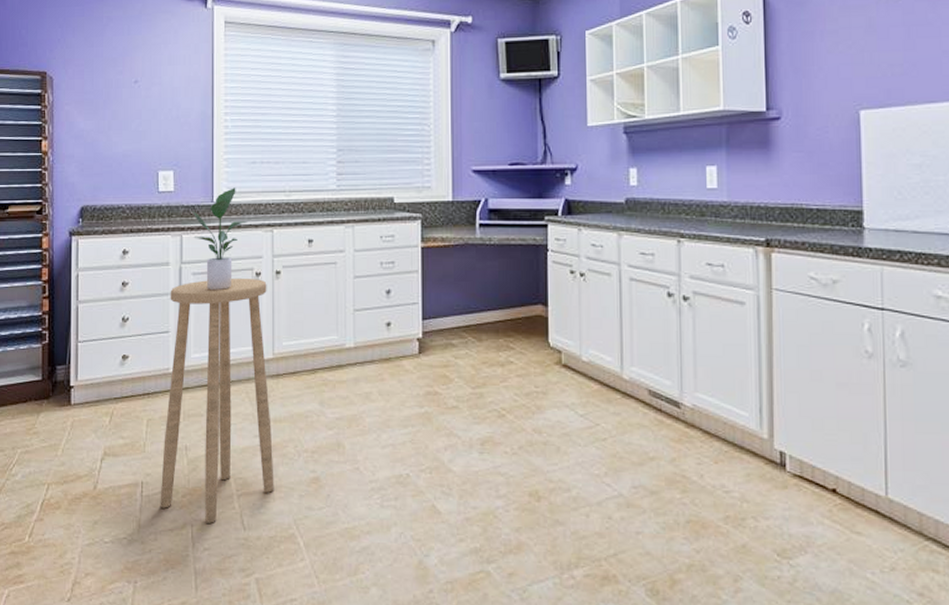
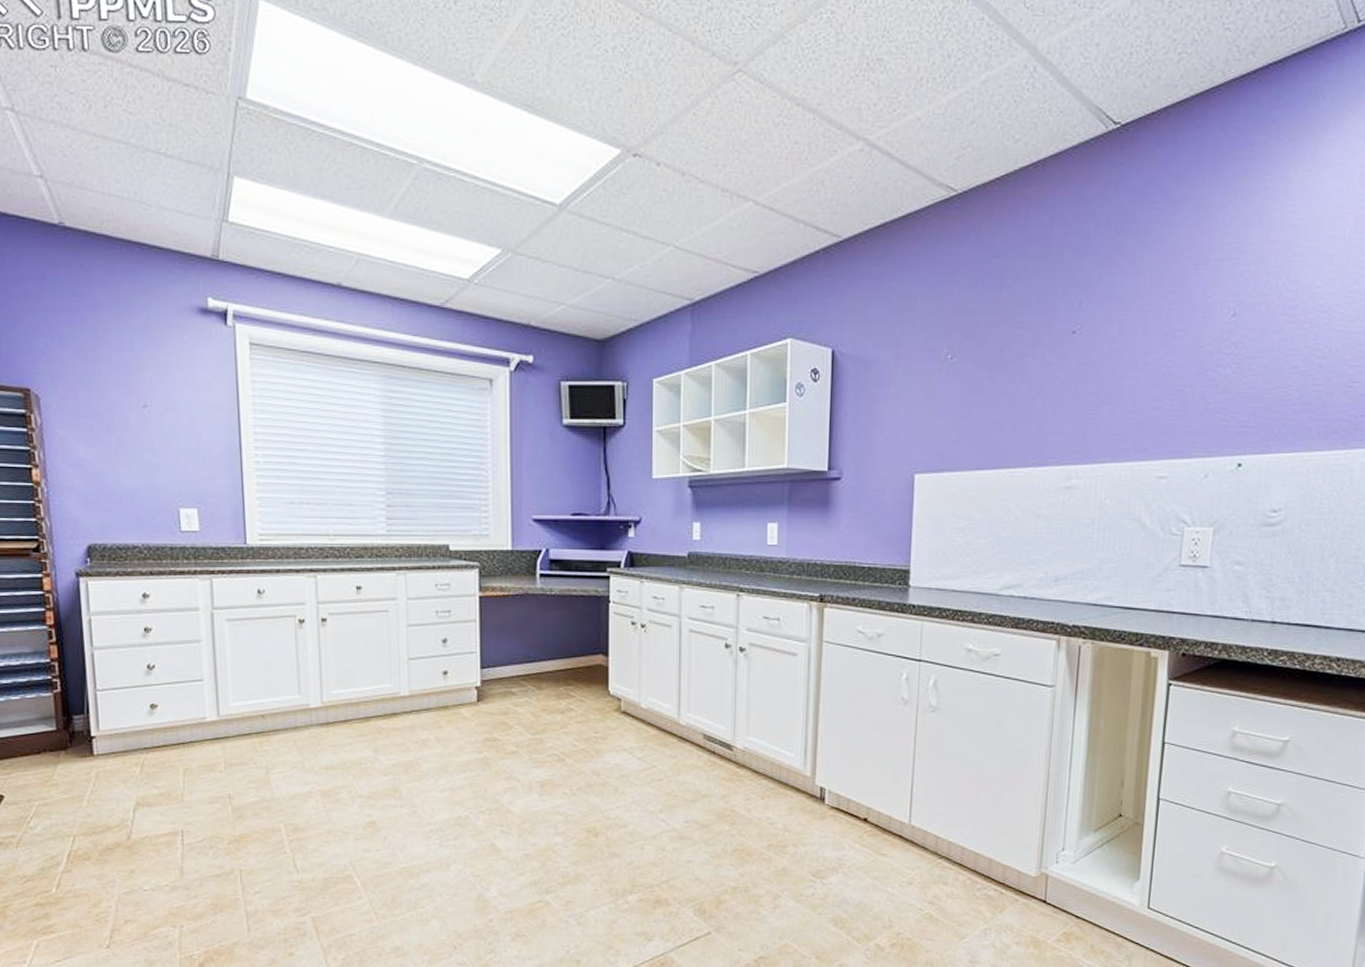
stool: present [160,277,274,523] -> none [201,624,328,868]
potted plant: present [192,188,248,291] -> none [222,529,287,638]

